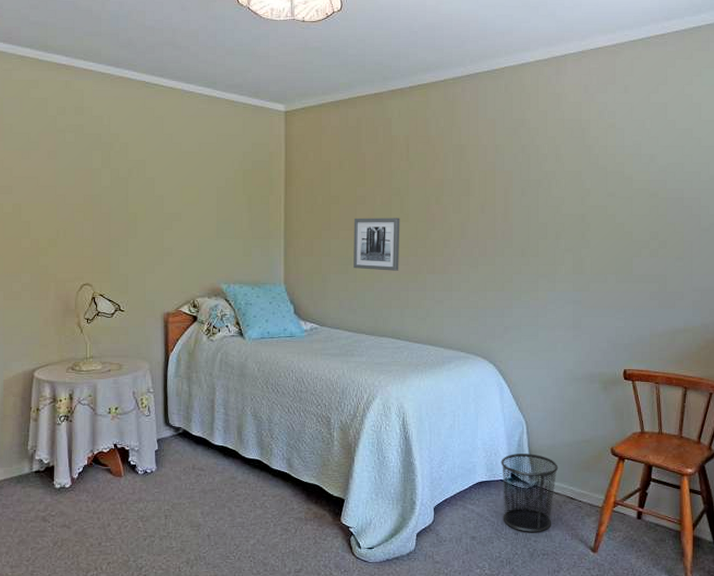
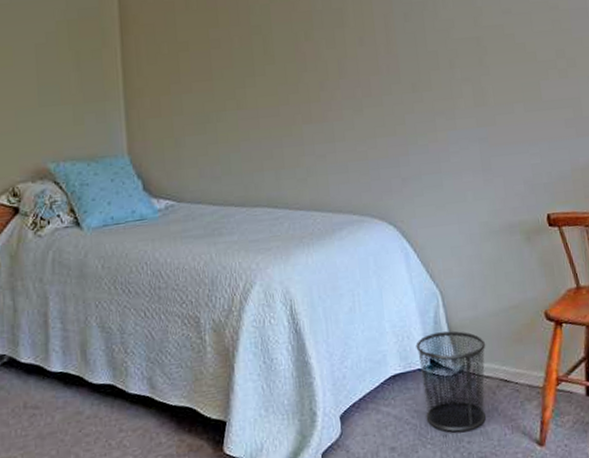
wall art: present [353,218,400,271] -> none [208,60,269,127]

